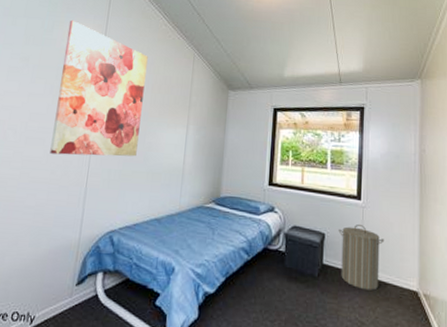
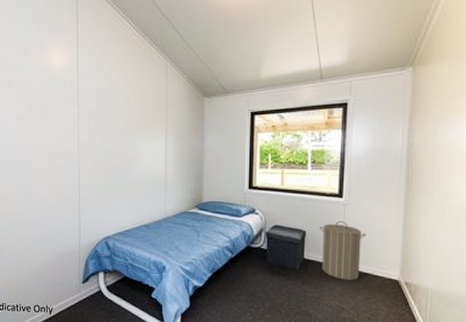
wall art: present [50,20,148,157] -> none [41,40,121,173]

